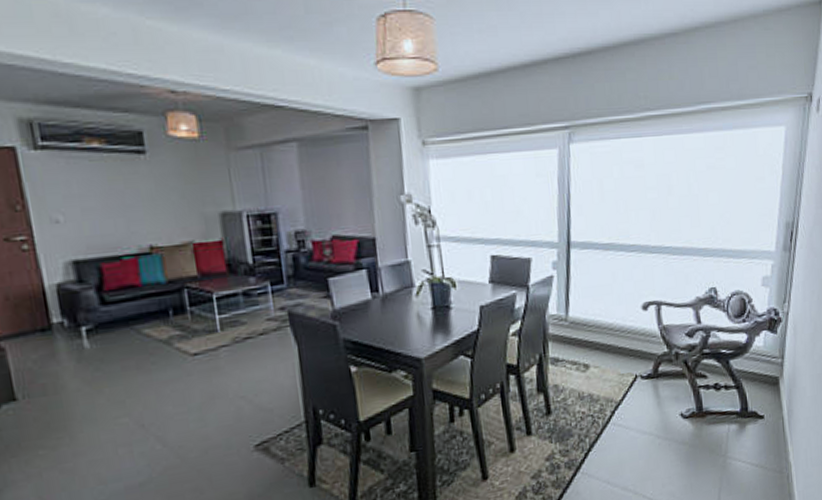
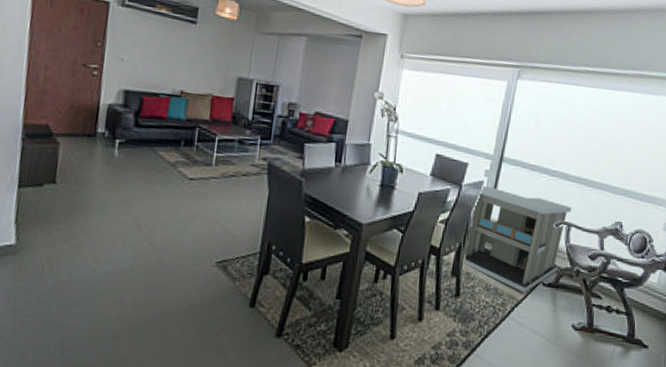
air purifier: none [545,280,659,393] -> present [464,186,572,293]

